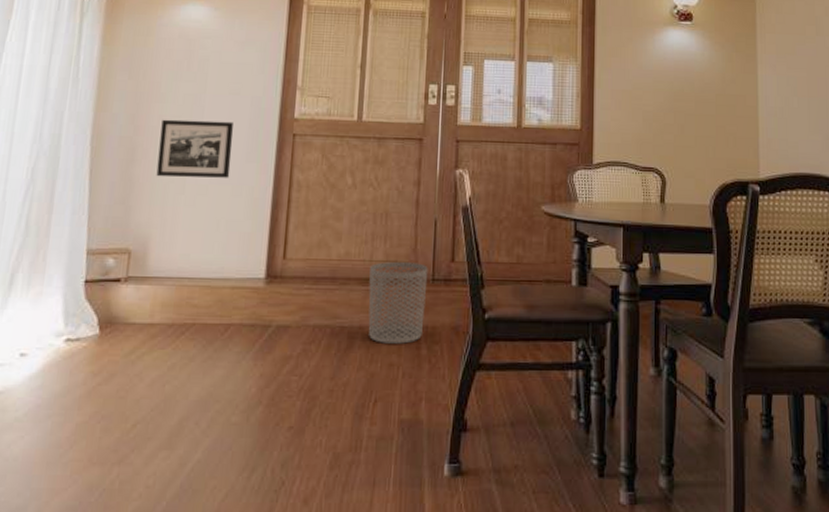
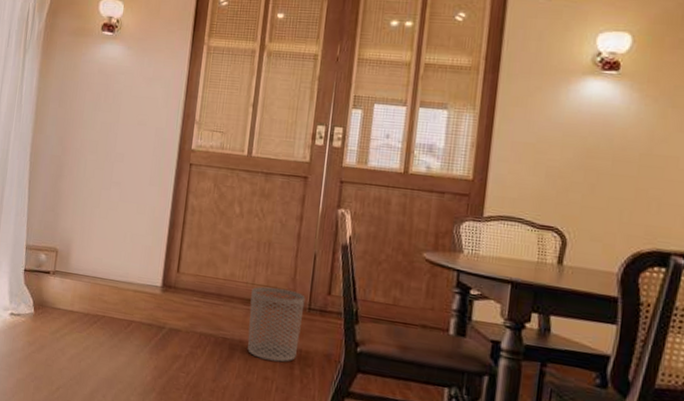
picture frame: present [156,119,233,178] -> none [78,143,140,198]

